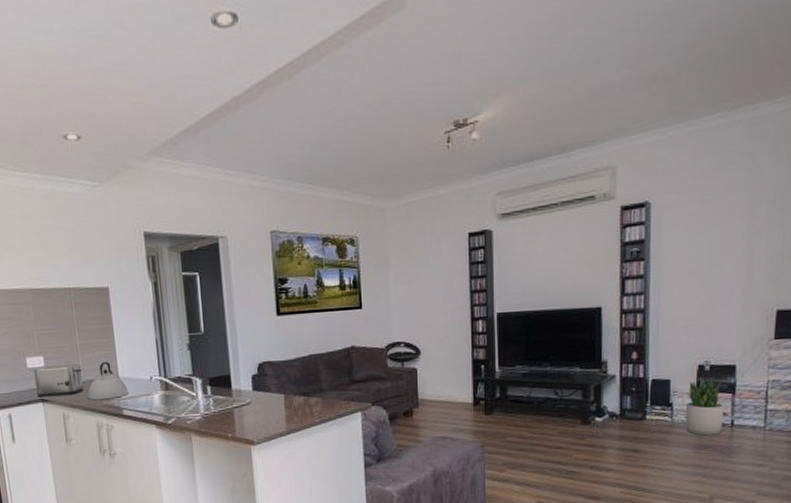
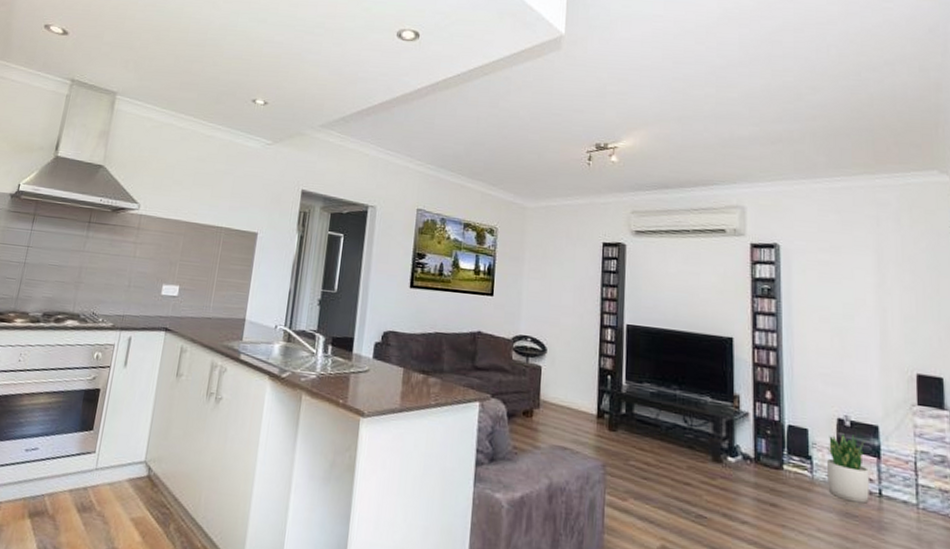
toaster: present [33,363,84,398] -> none [162,295,213,330]
kettle: present [87,361,129,401] -> none [210,301,251,341]

